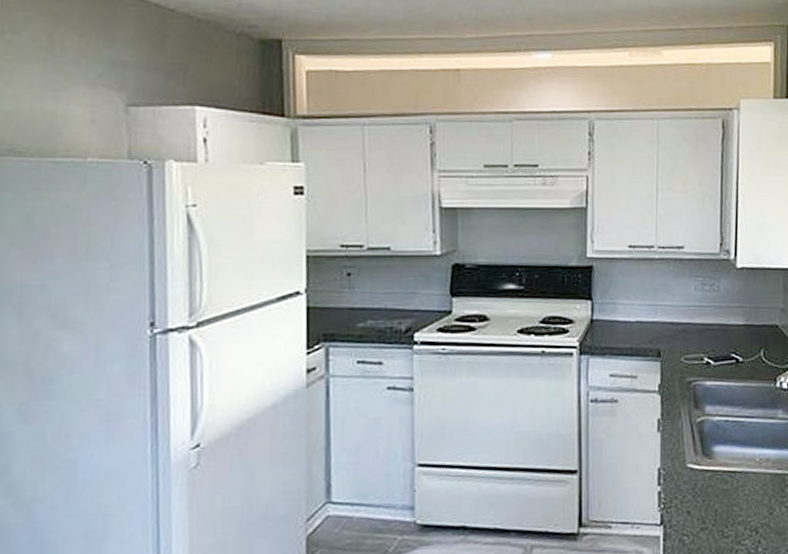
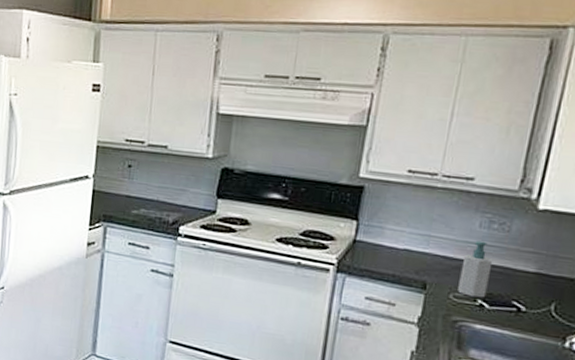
soap bottle: none [686,303,711,357] -> present [458,240,493,298]

